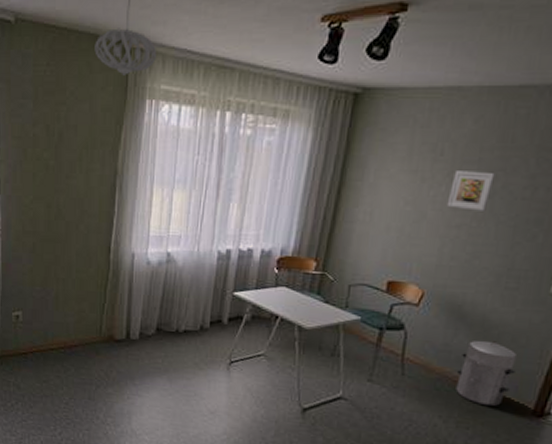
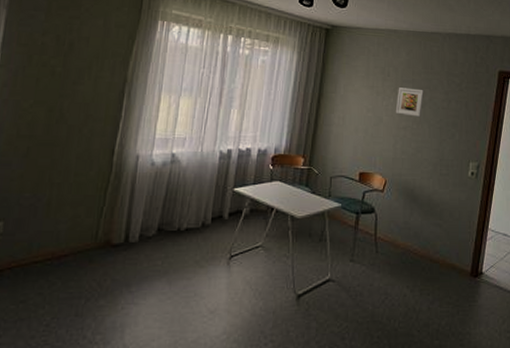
waste bin: present [455,340,517,407] -> none [415,217,455,273]

